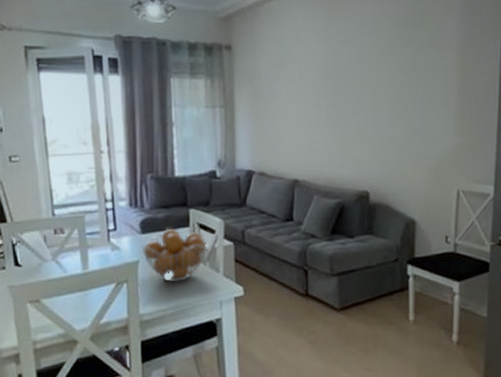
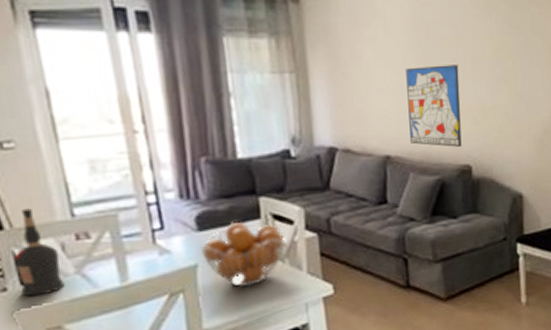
liquor bottle: none [12,207,44,275] -> present [14,208,65,297]
wall art: none [316,102,362,174] -> present [406,65,462,147]

